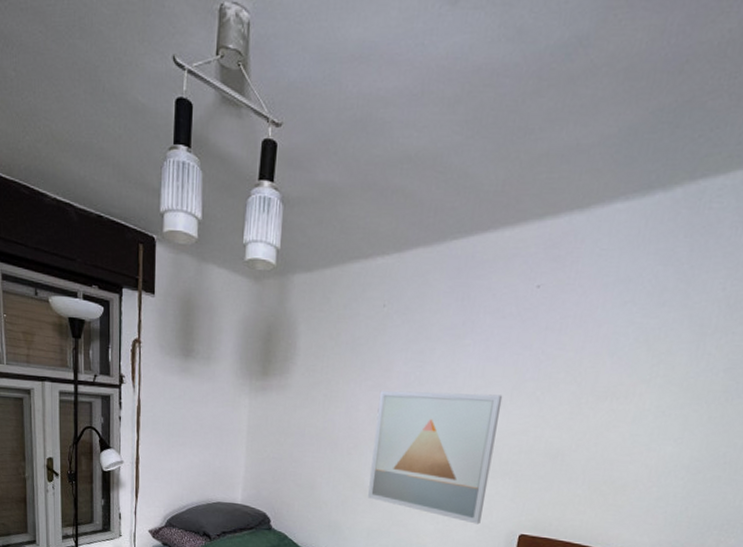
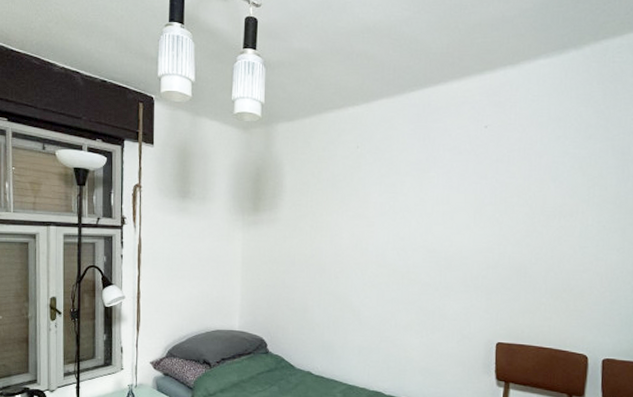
wall art: present [367,390,503,525] -> none [355,218,467,336]

